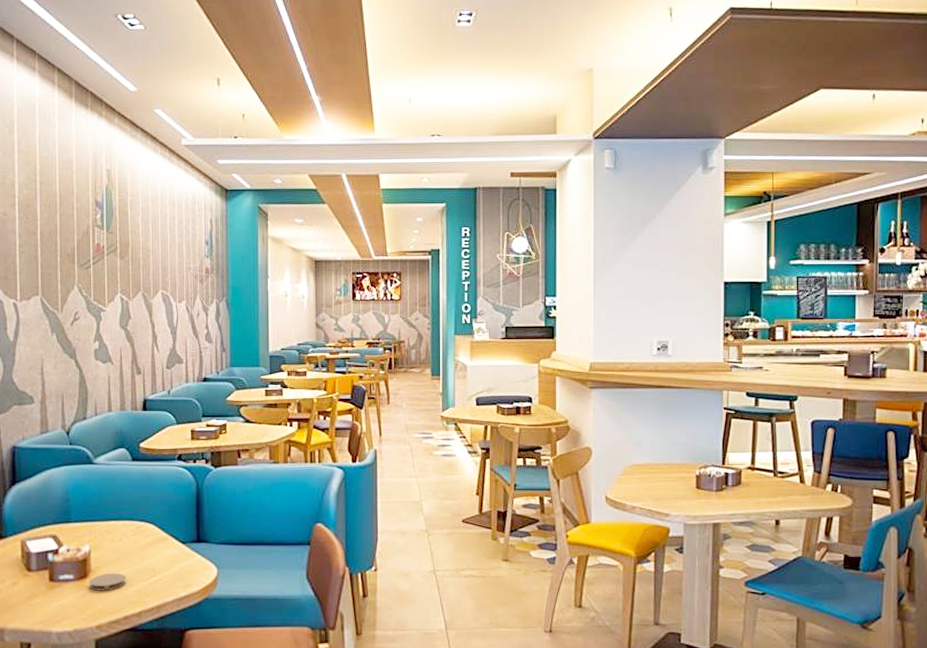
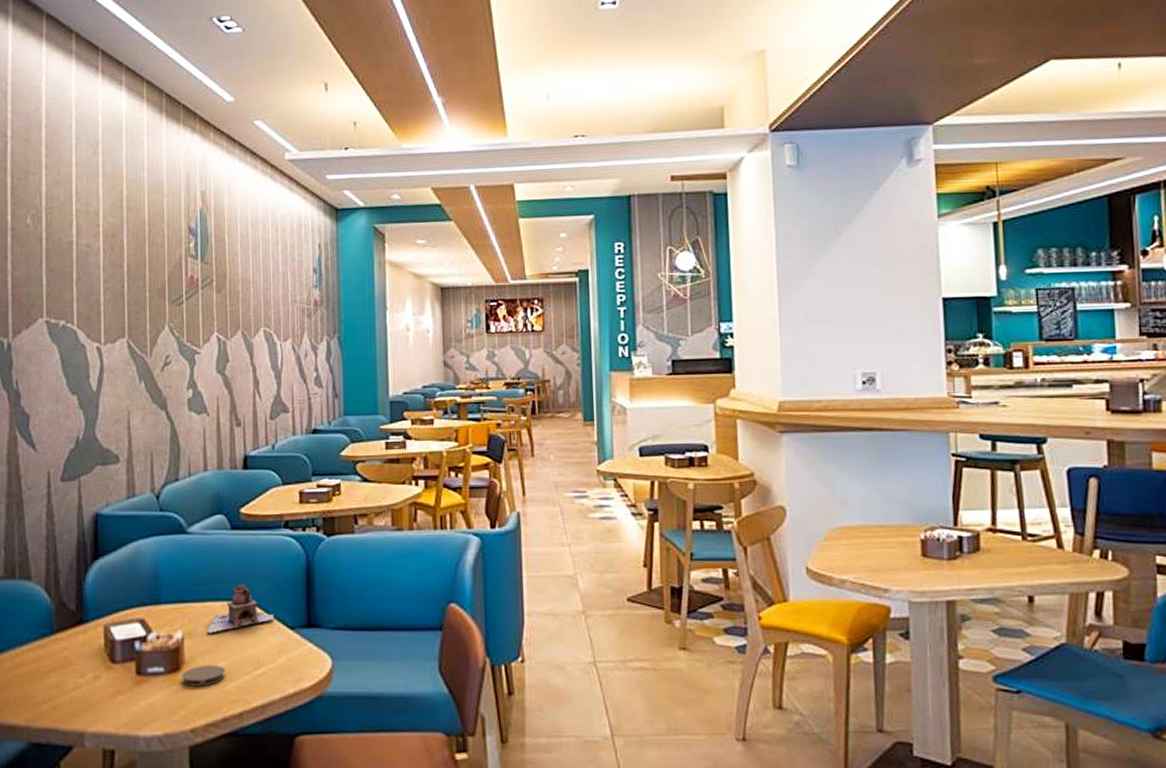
teapot: none [111,505,168,548] -> present [207,582,274,635]

